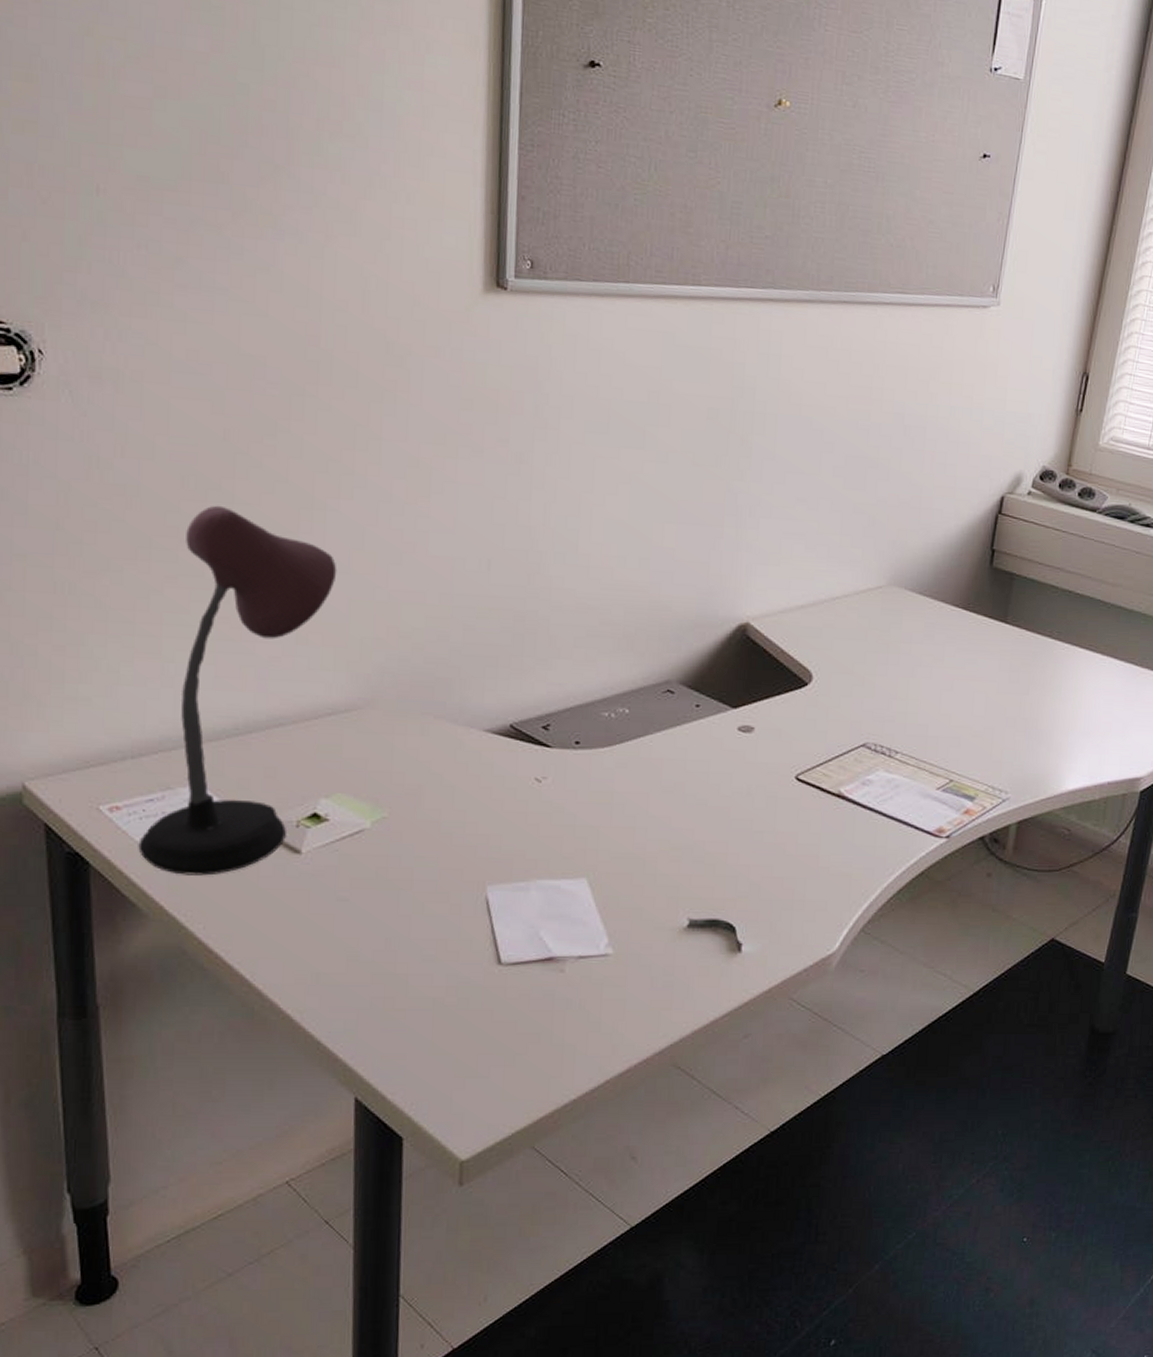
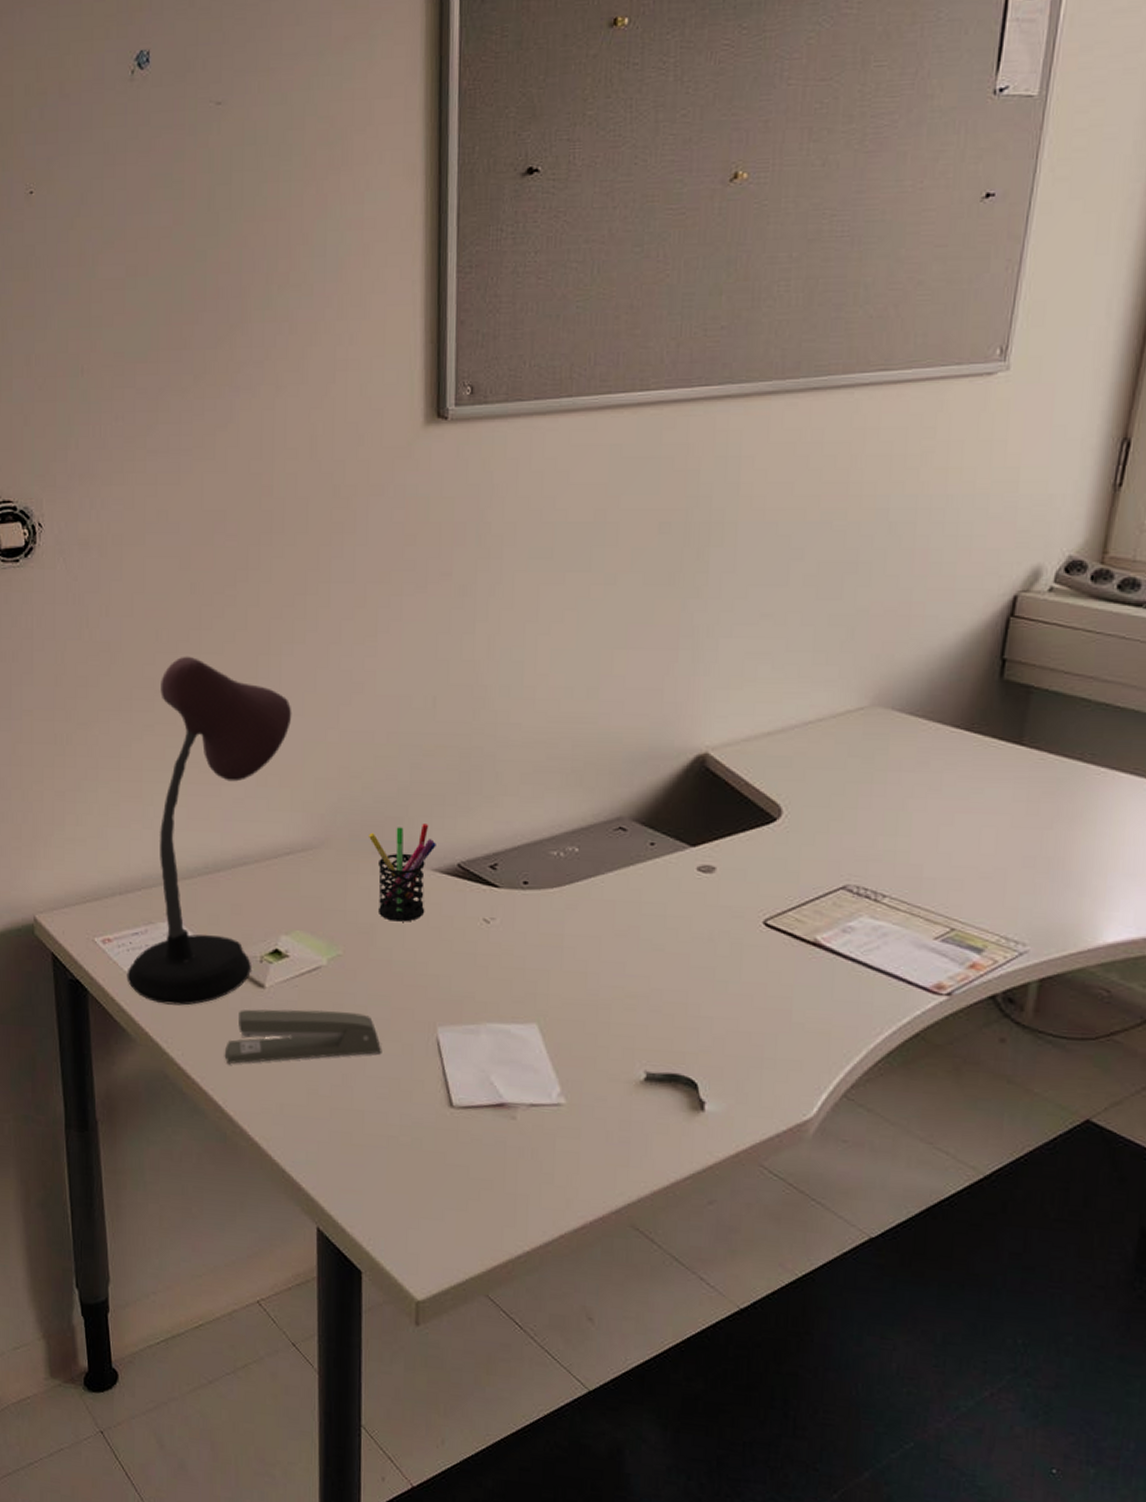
stapler: none [253,874,429,934] -> present [224,1009,382,1064]
pen holder: none [417,685,489,783] -> present [368,824,436,922]

